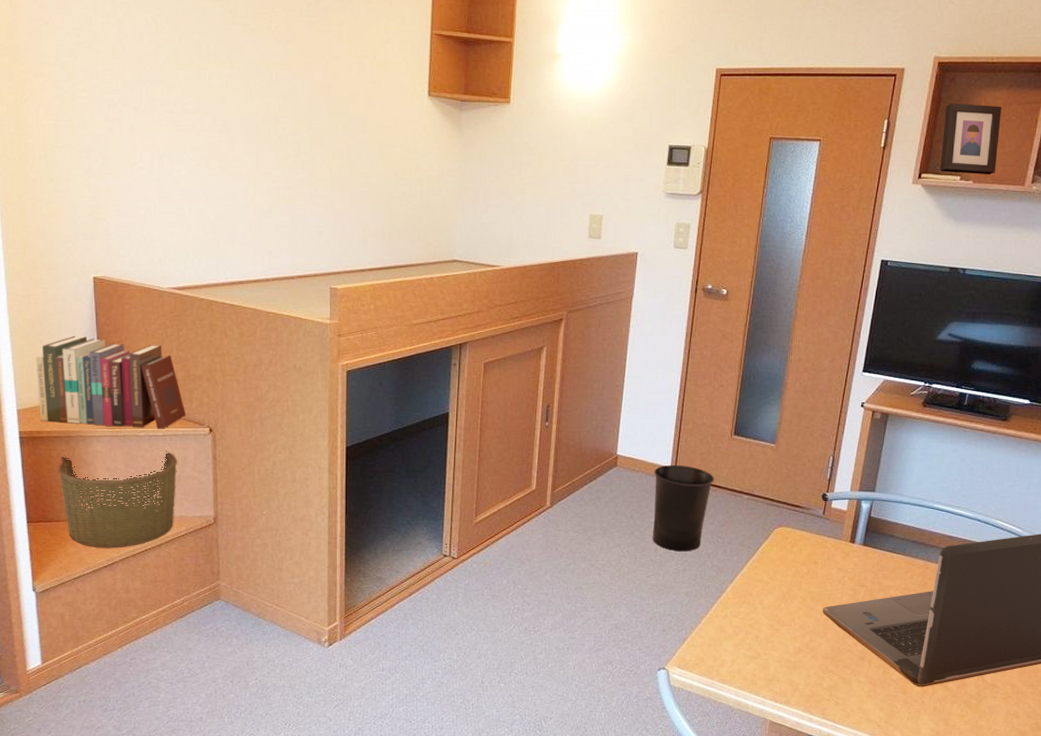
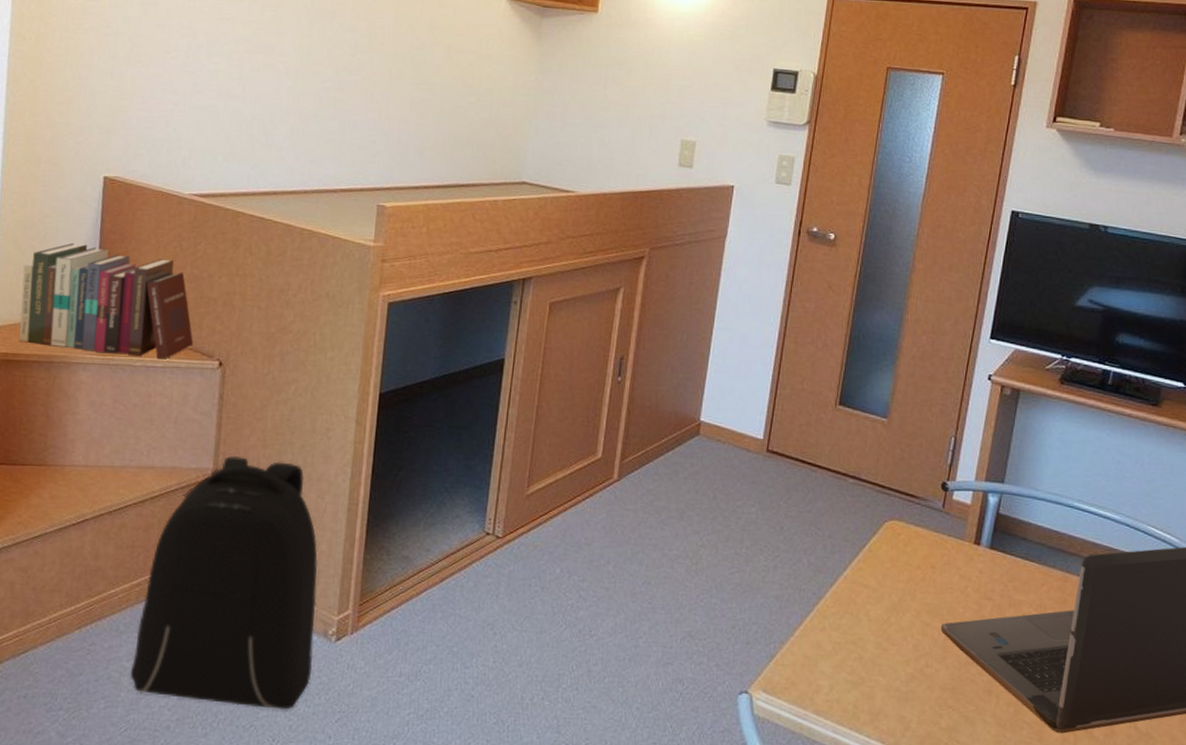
basket: present [58,452,178,548] -> none [32,384,177,502]
backpack: none [166,504,311,701] -> present [130,455,318,710]
waste bin: present [652,464,714,552] -> none [738,436,814,545]
picture frame: present [940,103,1001,175] -> none [1077,42,1145,123]

